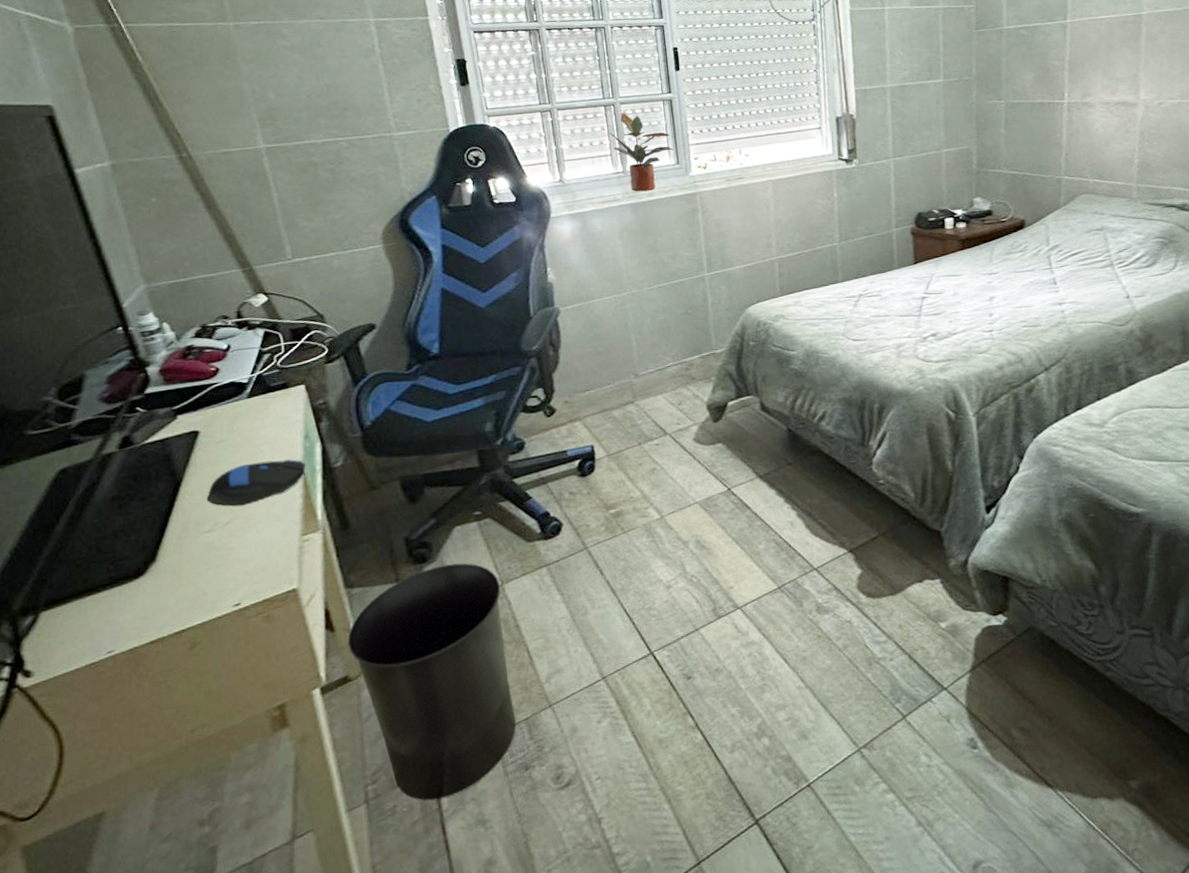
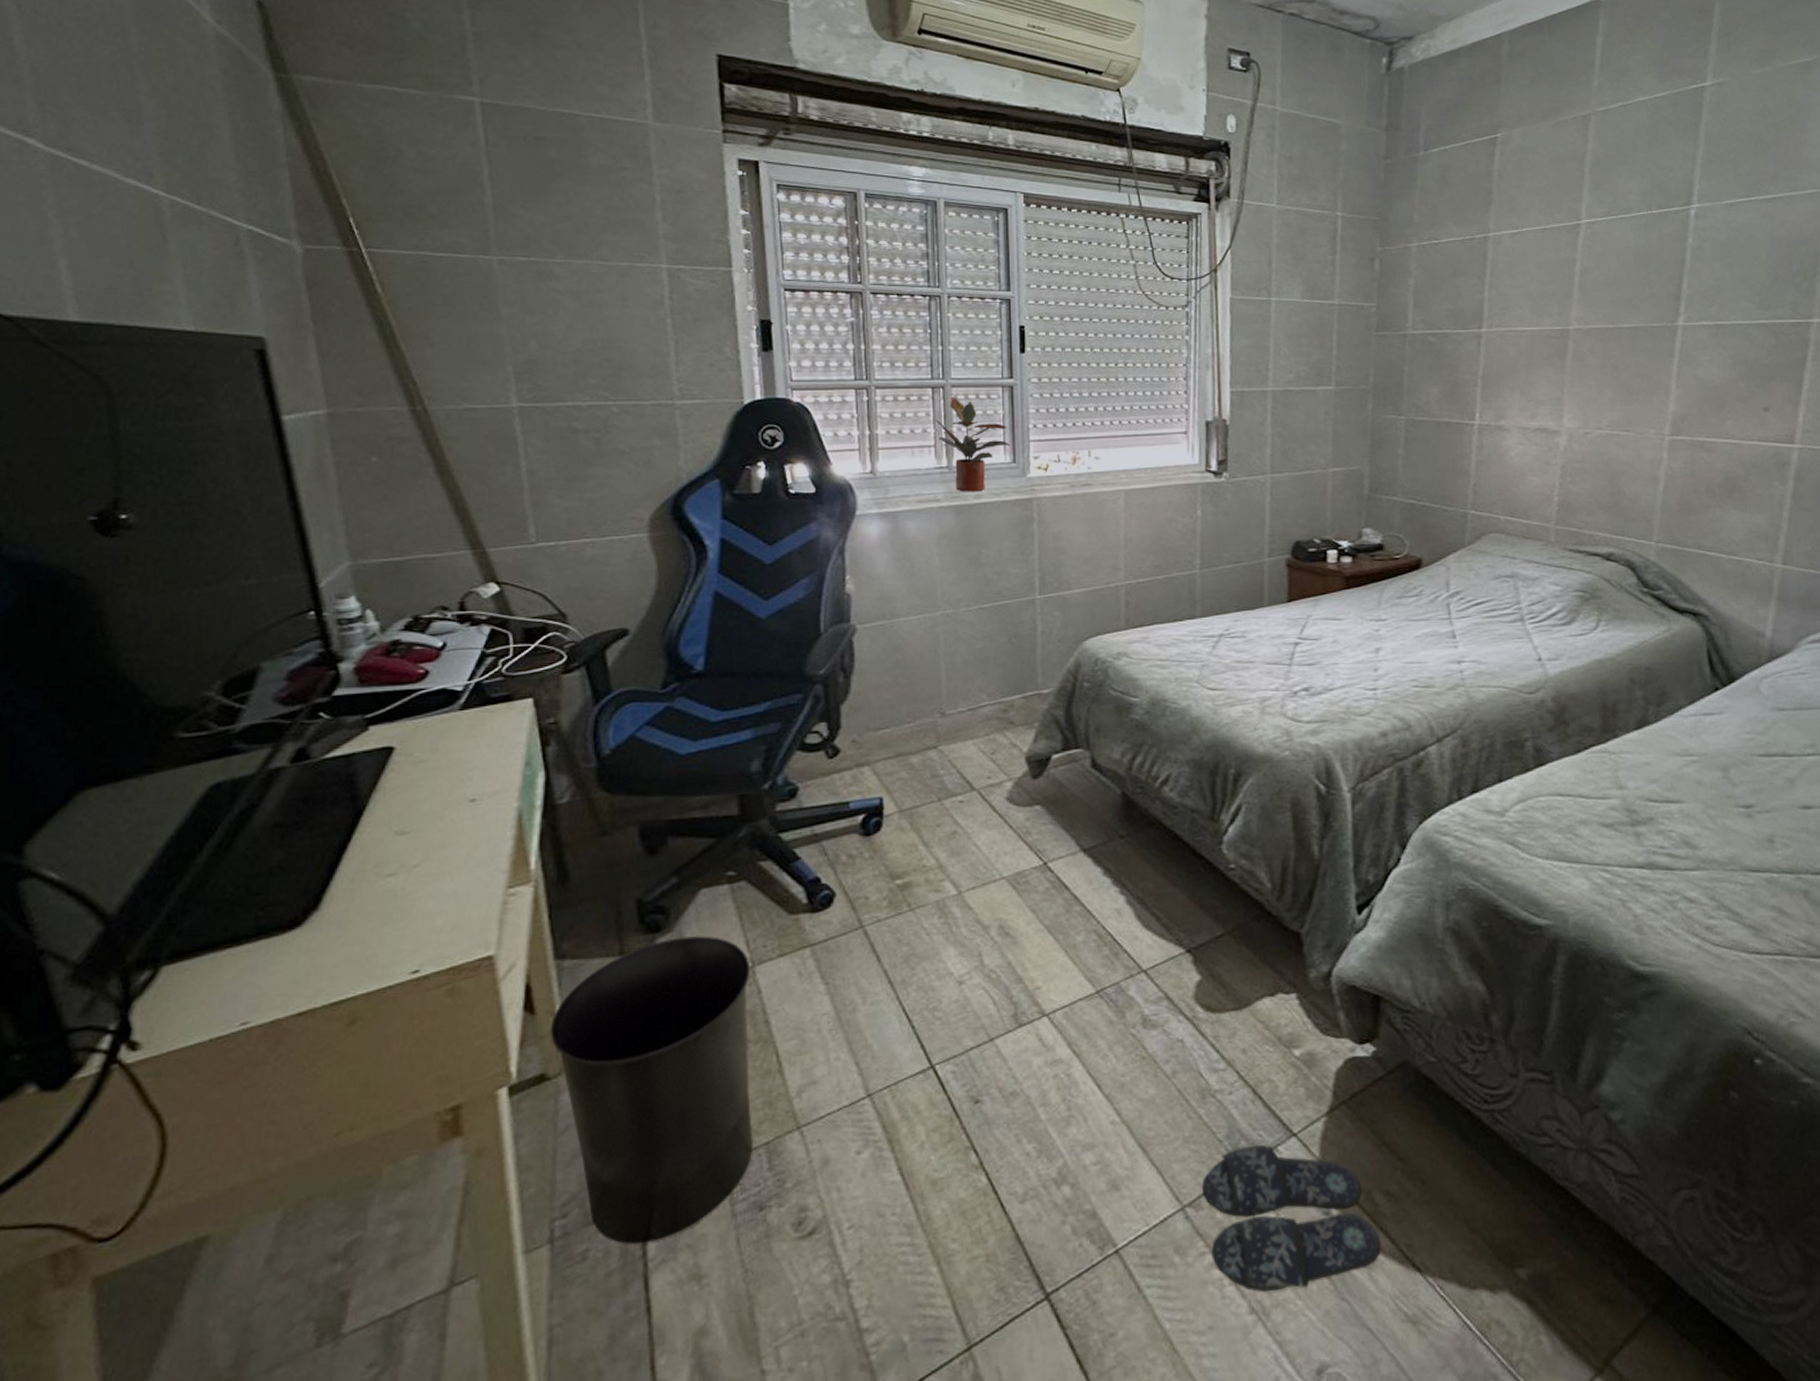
computer mouse: present [207,459,306,506] -> none [394,790,523,844]
slippers: none [873,697,1019,809] -> present [1202,1145,1381,1292]

